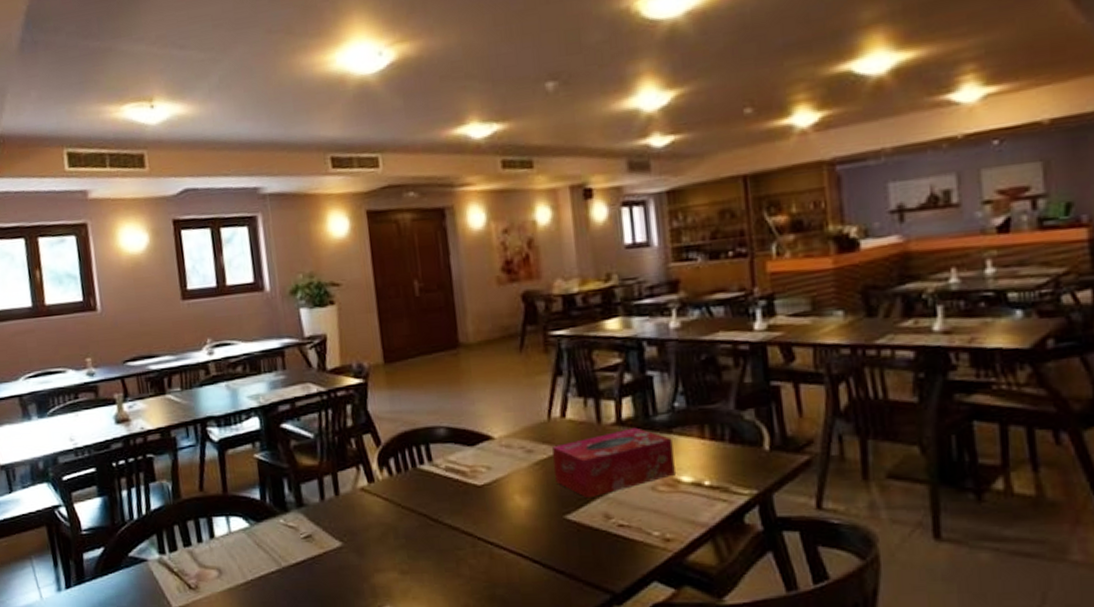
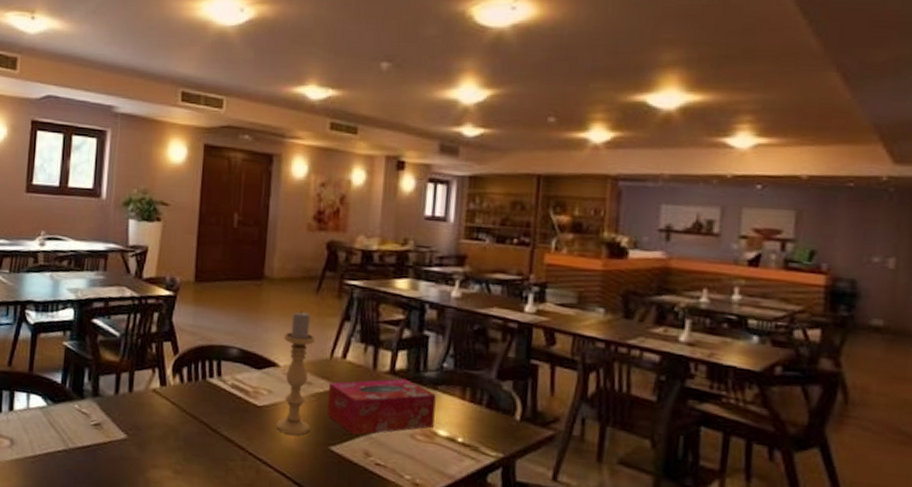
candle holder: none [492,374,539,510] -> present [277,311,316,436]

